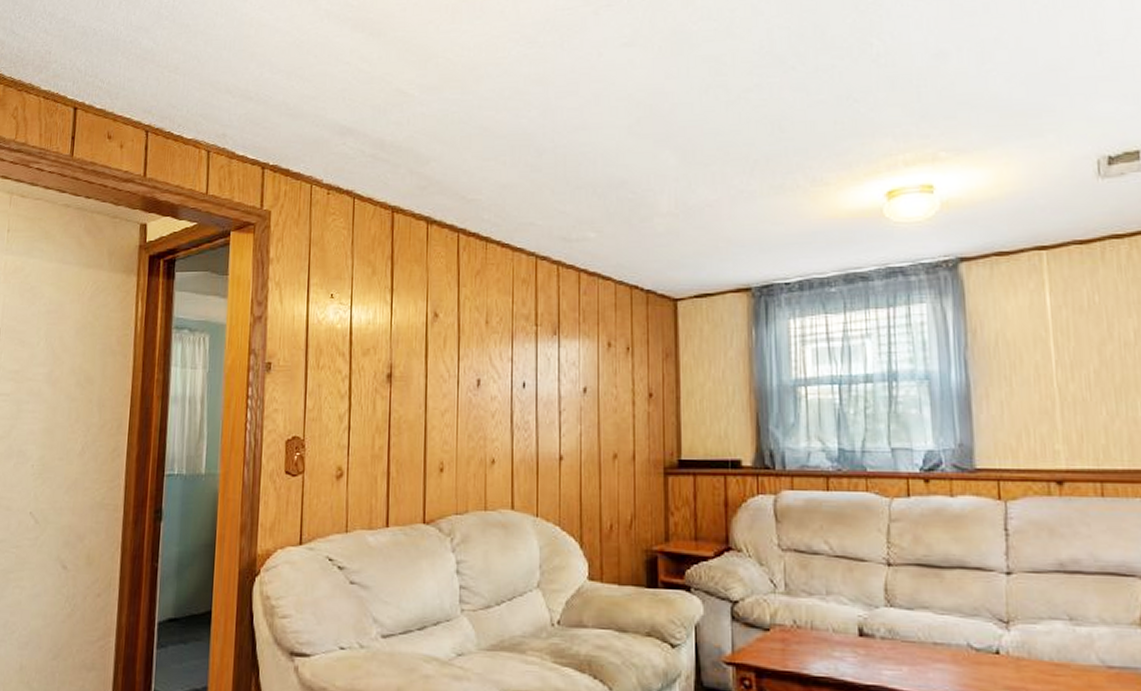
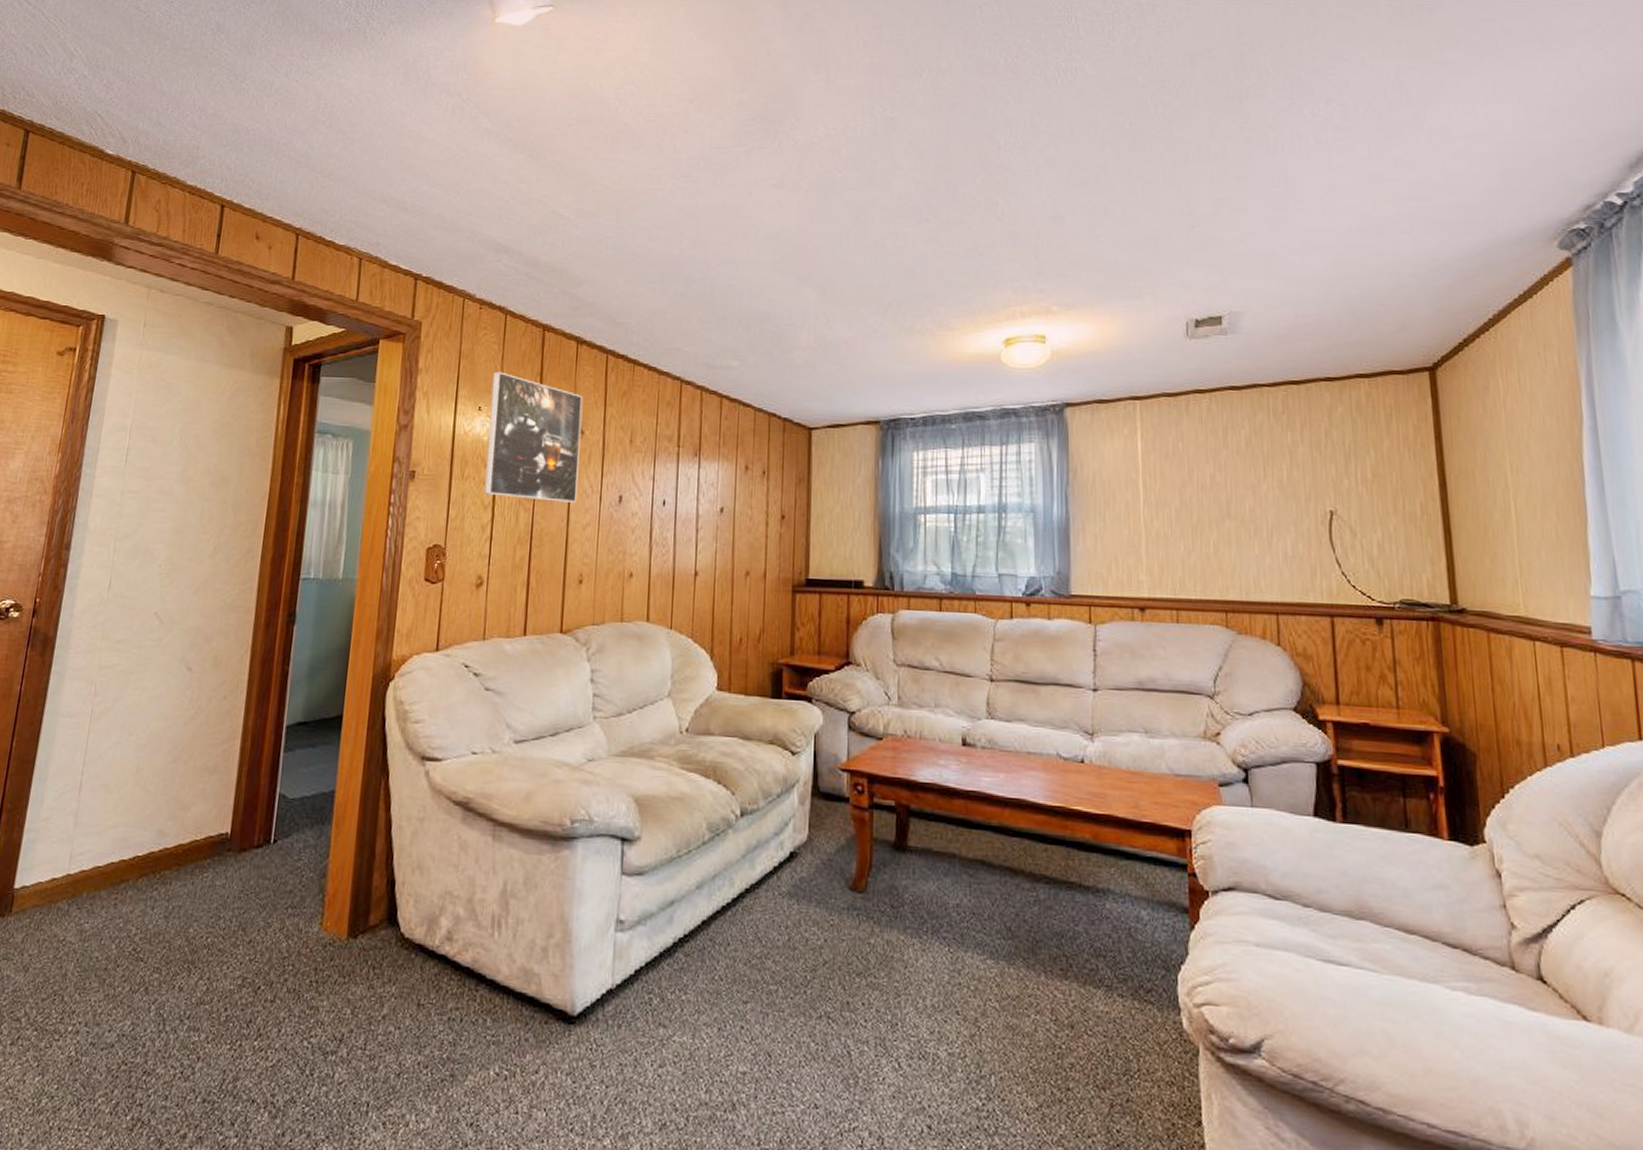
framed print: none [340,257,436,388] -> present [484,371,583,503]

